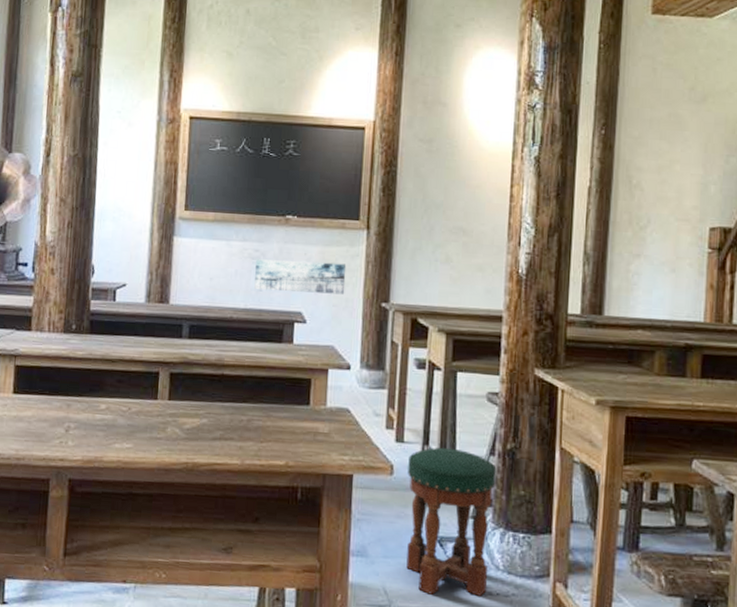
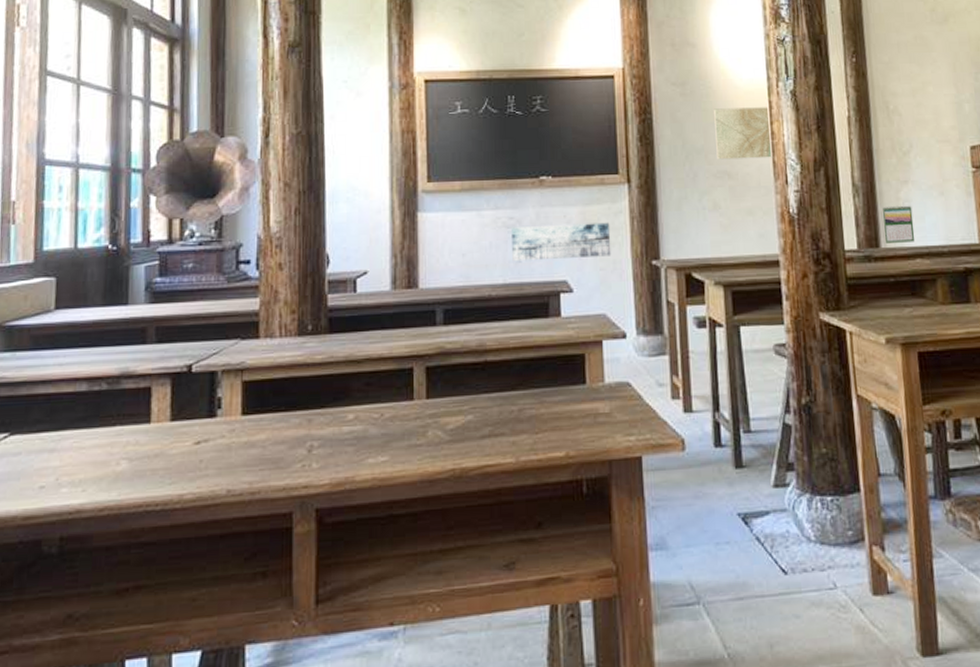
stool: present [406,447,497,596] -> none [700,411,801,582]
map: none [454,167,510,220] -> present [714,107,774,160]
calendar: none [608,276,641,314] -> present [882,205,915,243]

